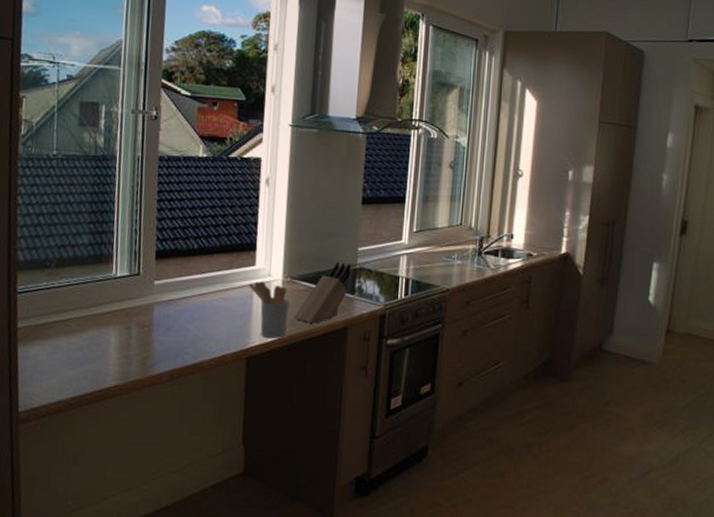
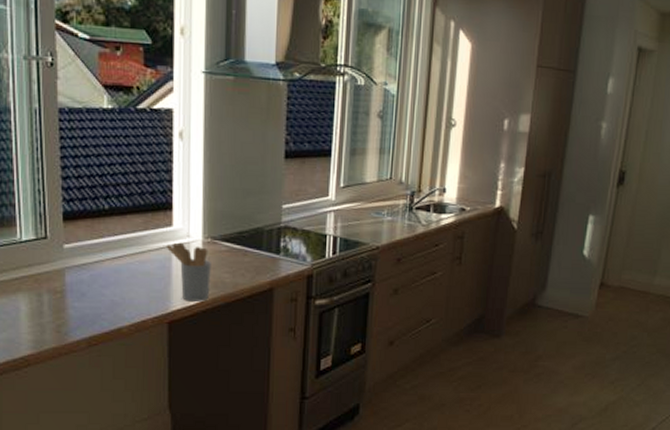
knife block: present [294,262,351,324] -> none [216,220,275,285]

